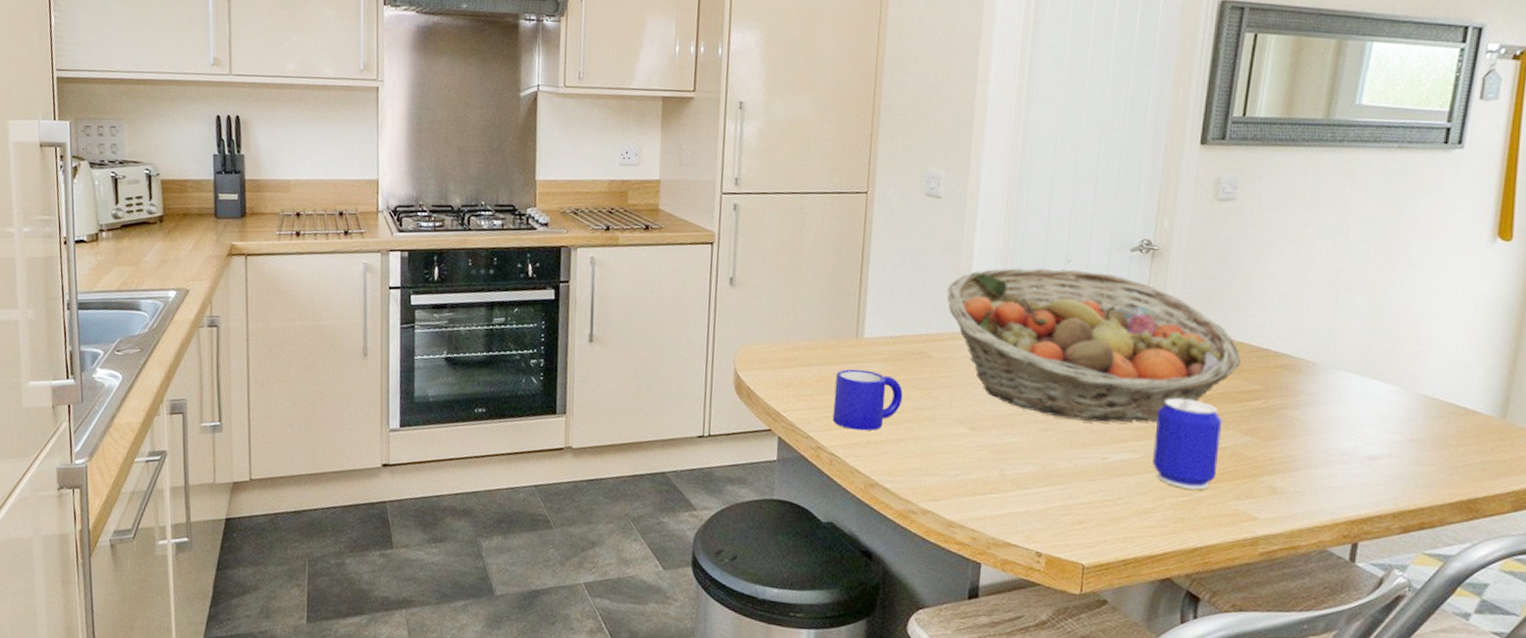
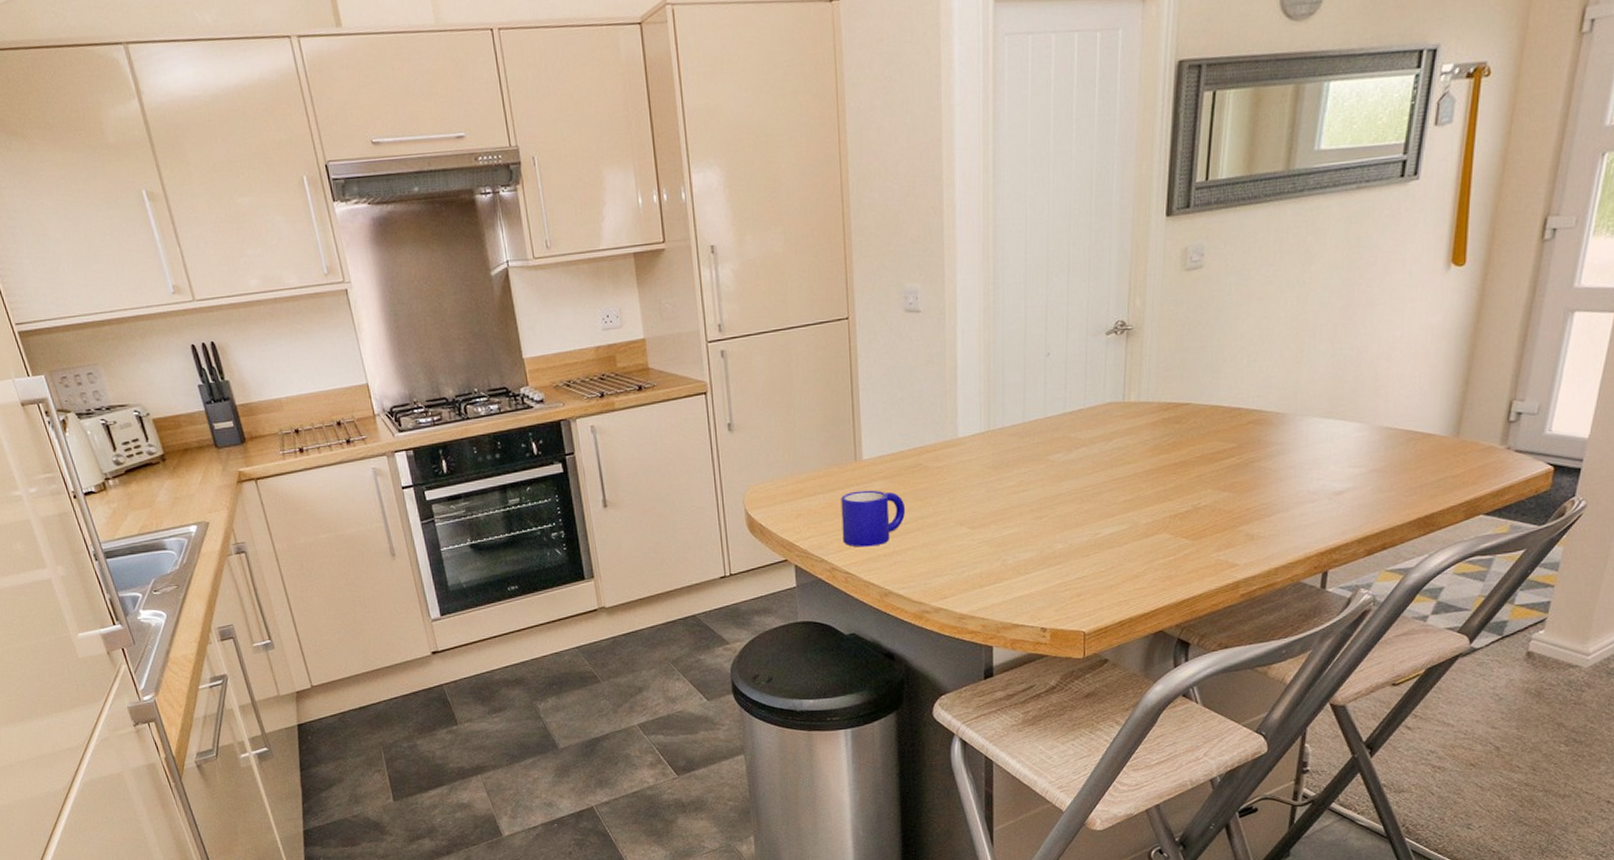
fruit basket: present [947,267,1241,423] -> none [935,360,1215,504]
beer can: present [1153,398,1221,490] -> none [1140,467,1200,549]

